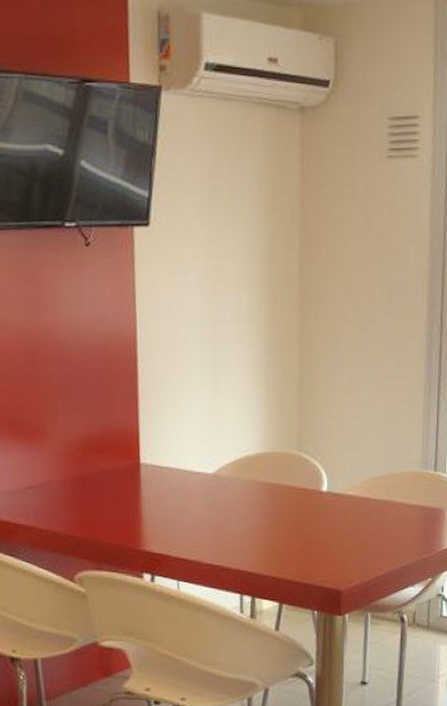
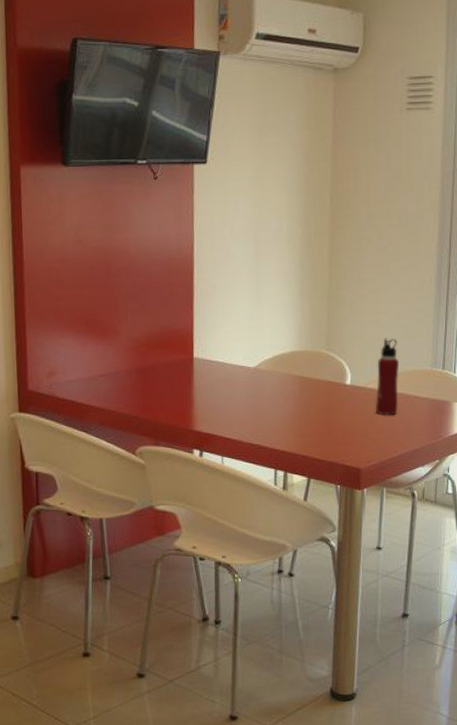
water bottle: none [356,435,385,527] -> present [375,338,400,415]

